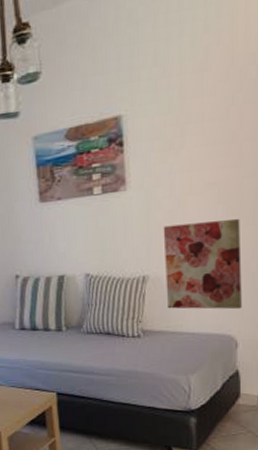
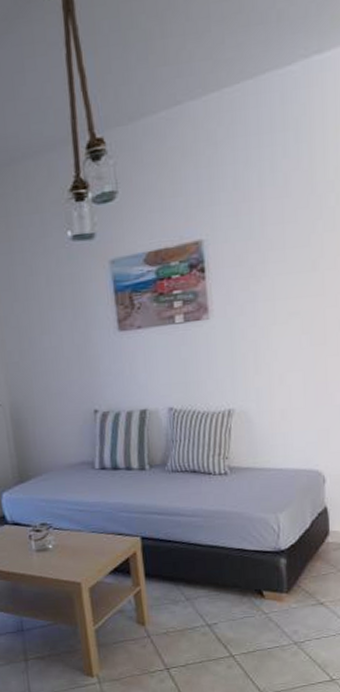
wall art: present [163,218,242,310] -> none [247,349,328,444]

